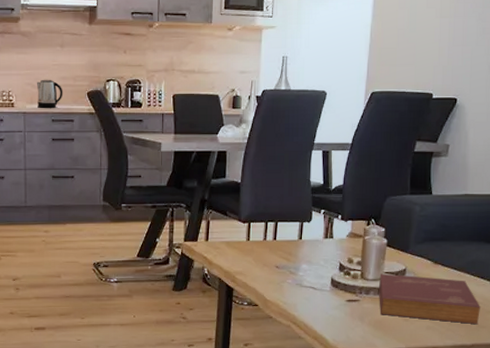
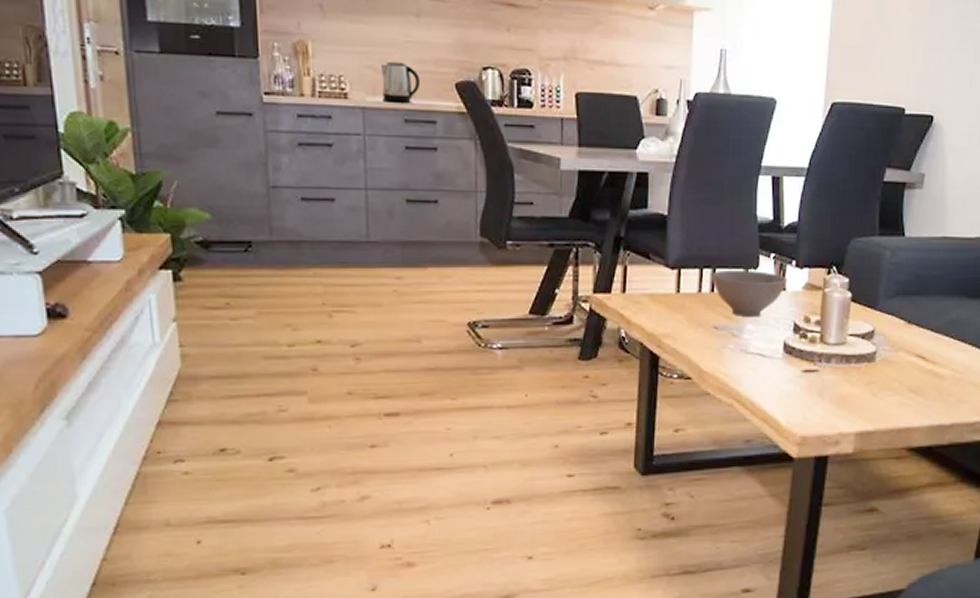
bowl: none [274,222,335,258] -> present [711,269,788,316]
book: present [378,273,480,325] -> none [841,336,961,400]

